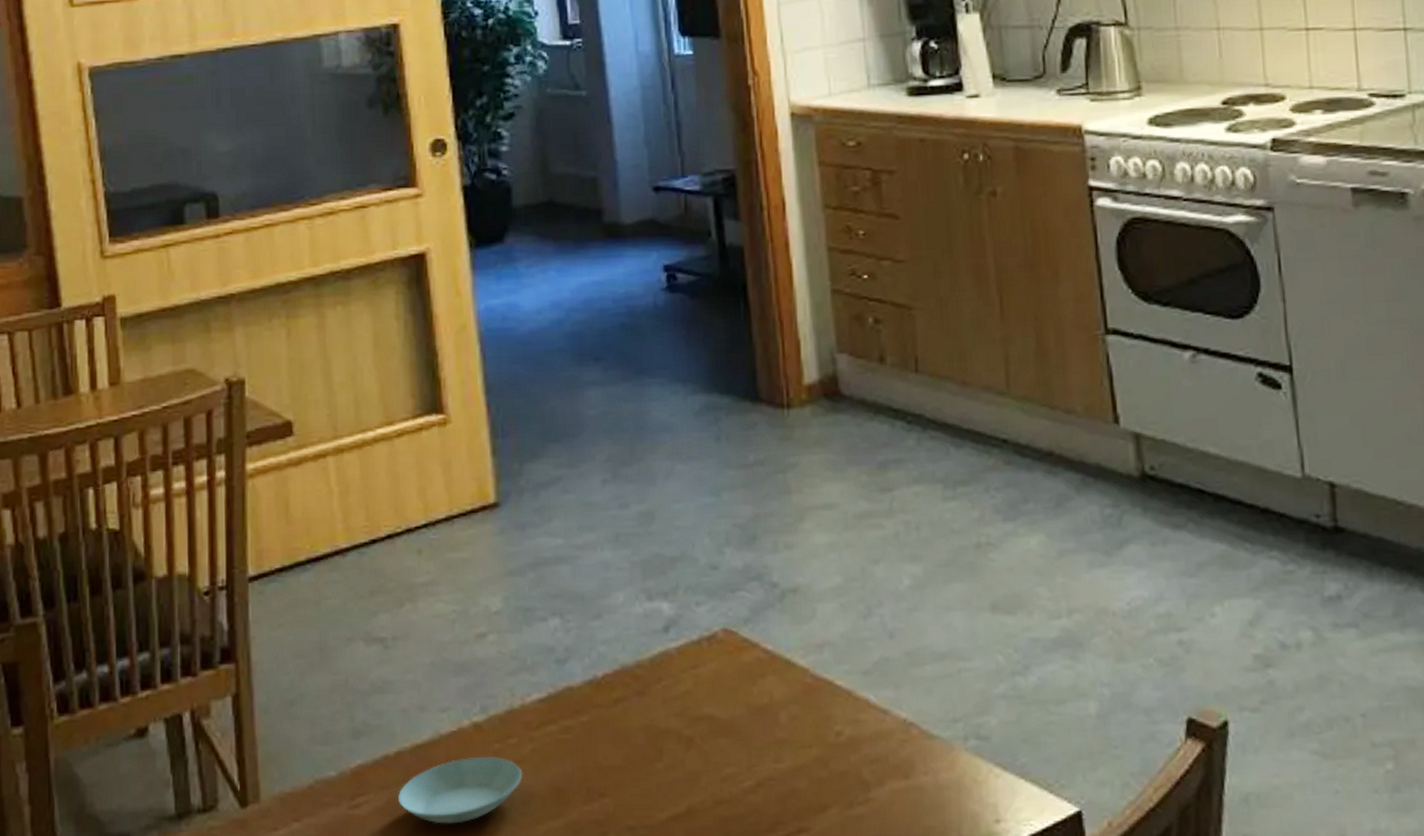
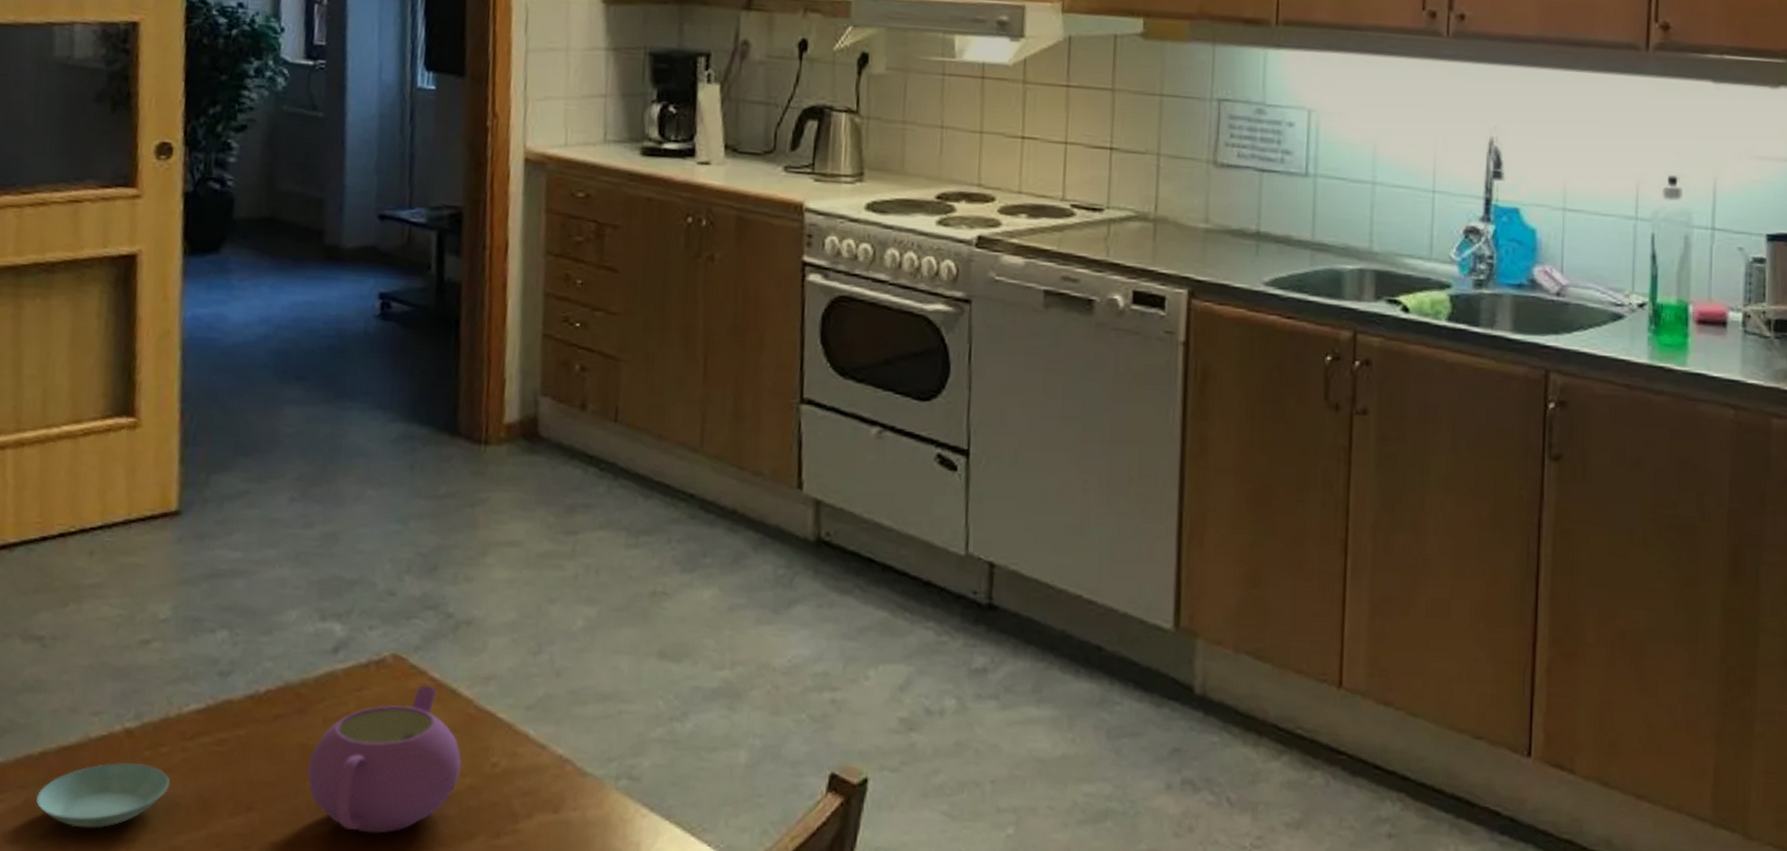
teapot: none [653,658,806,812] -> present [306,685,462,834]

